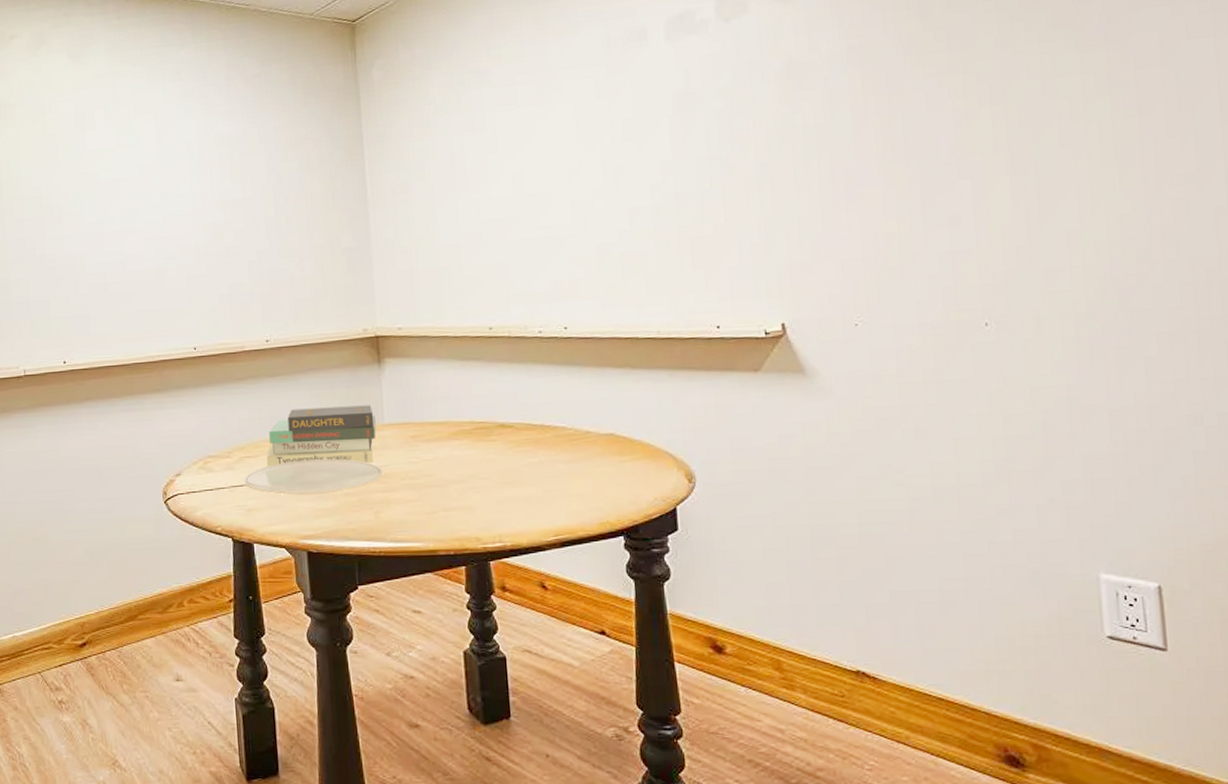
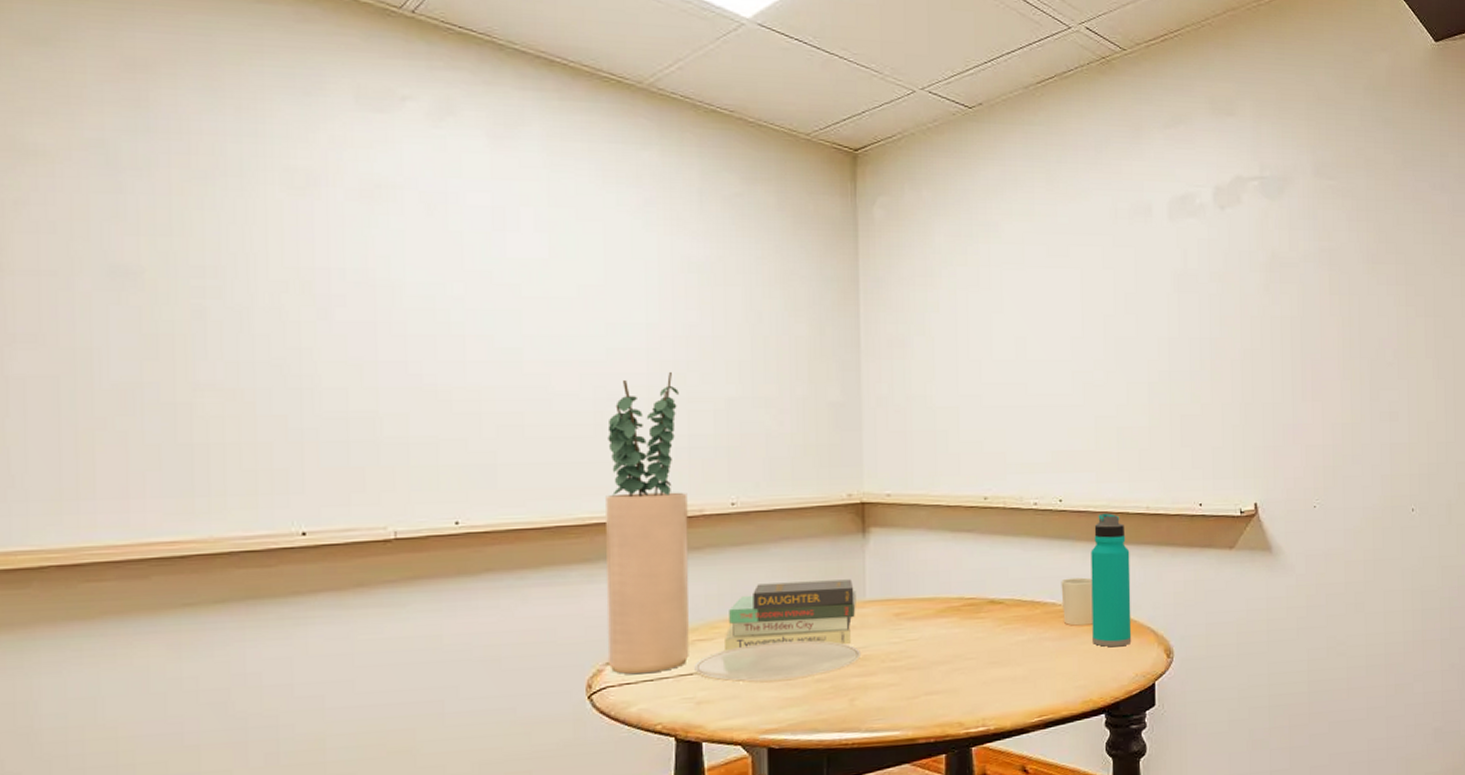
vase: none [167,231,240,485] -> present [605,371,690,675]
mug: none [570,402,607,450] -> present [1061,577,1093,627]
water bottle: none [599,338,649,471] -> present [1091,513,1132,648]

